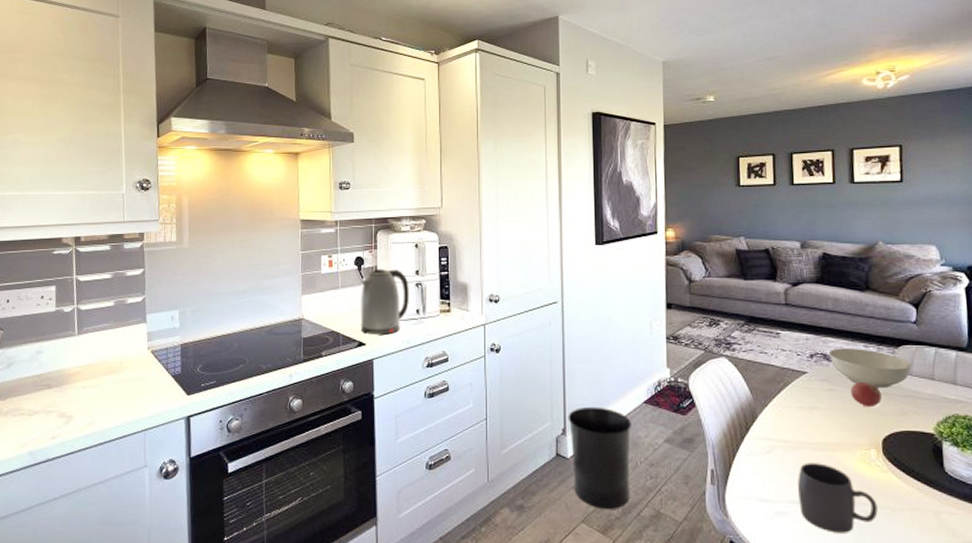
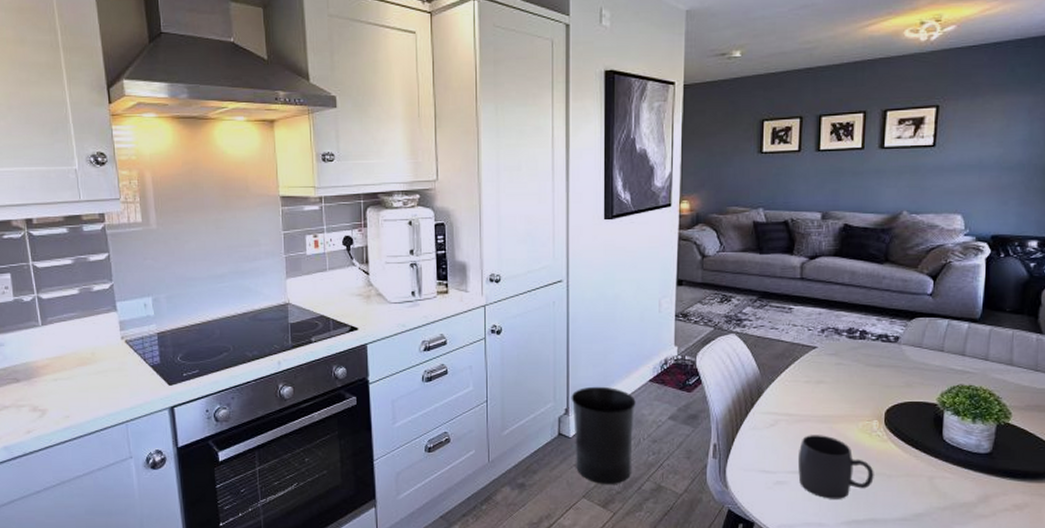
kettle: present [360,269,409,336] -> none [351,249,403,320]
bowl: present [828,348,912,387] -> none [840,322,923,360]
fruit: present [850,381,882,408] -> none [858,355,889,380]

